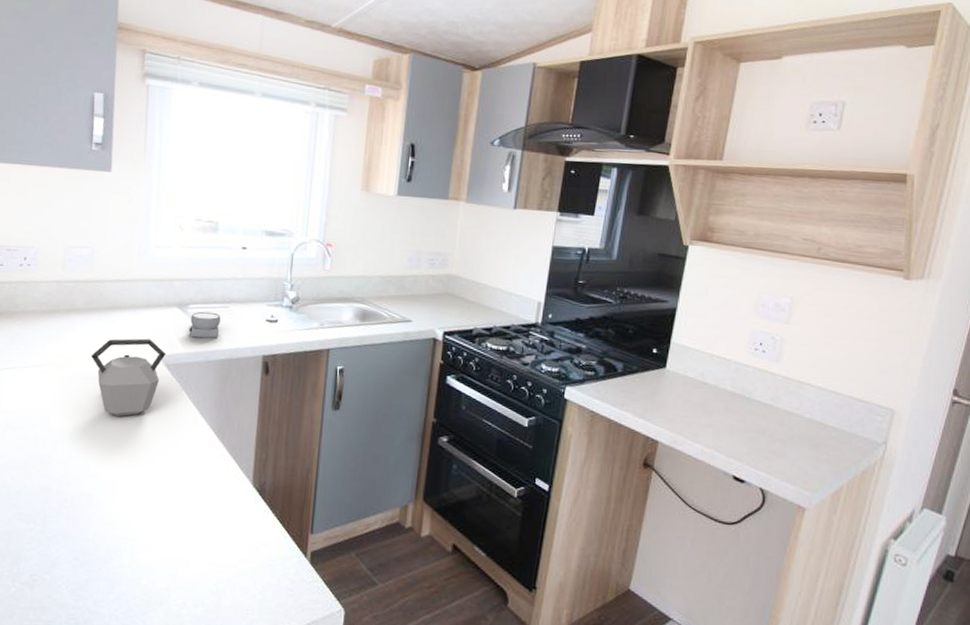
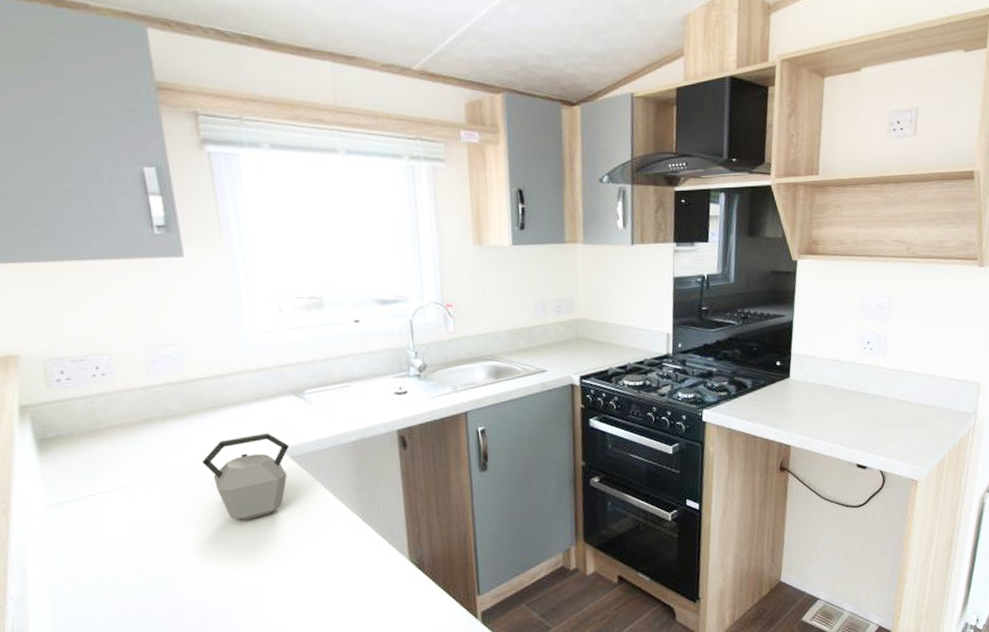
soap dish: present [189,311,221,339] -> none [310,394,346,424]

